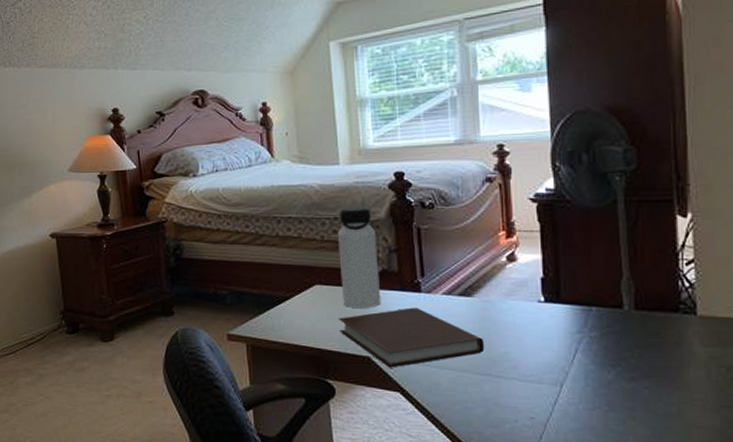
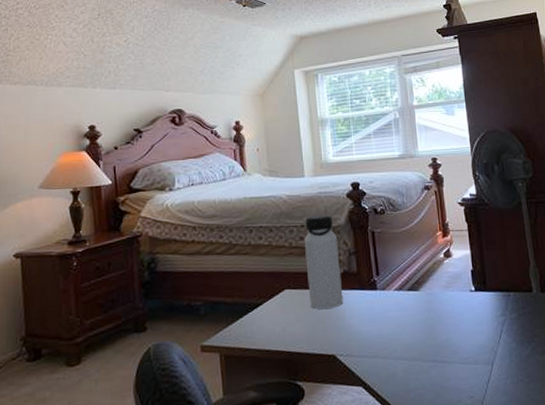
notebook: present [338,307,485,368] -> none [306,304,431,364]

